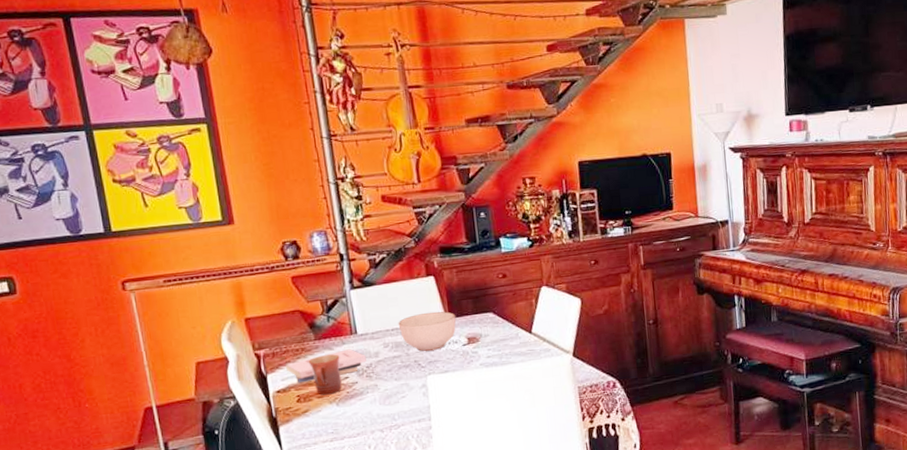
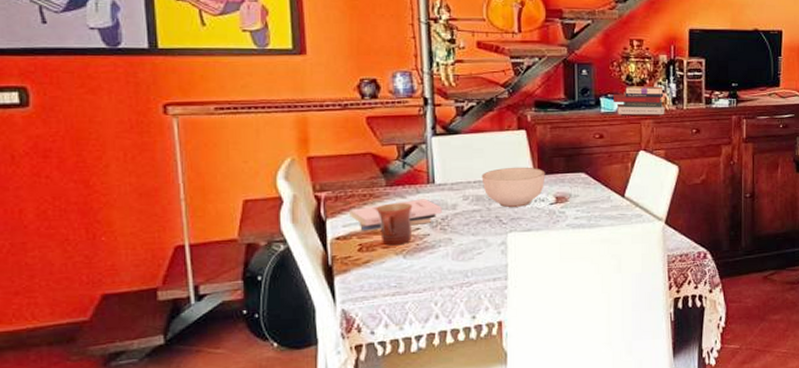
books: none [512,221,563,255] -> present [614,86,665,117]

